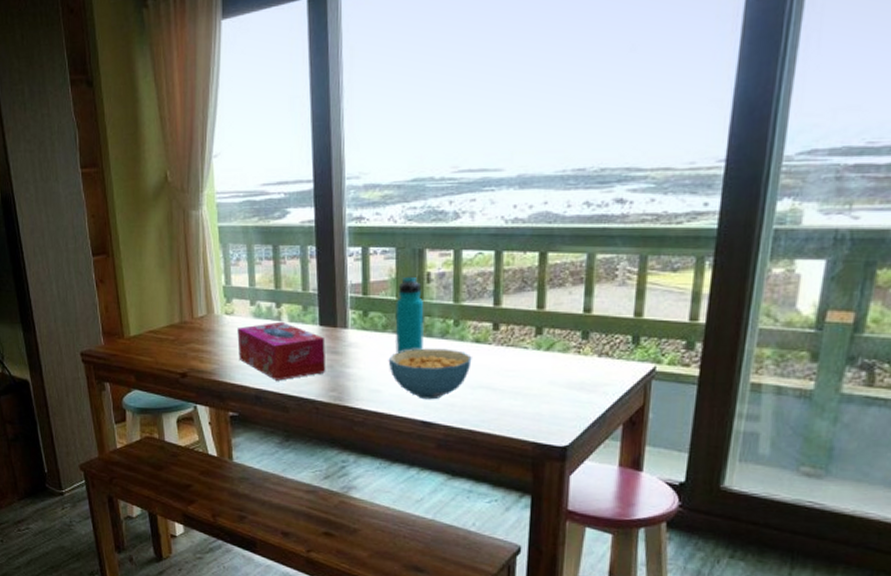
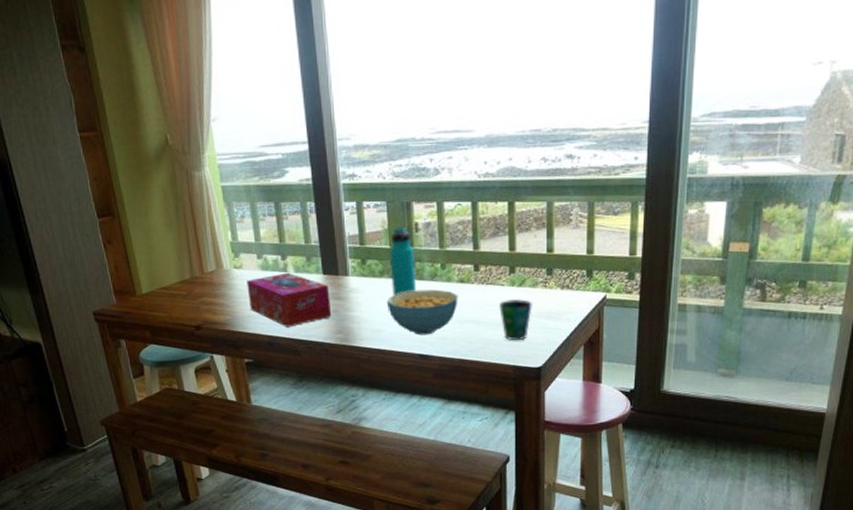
cup: none [520,364,561,413] -> present [499,298,532,340]

